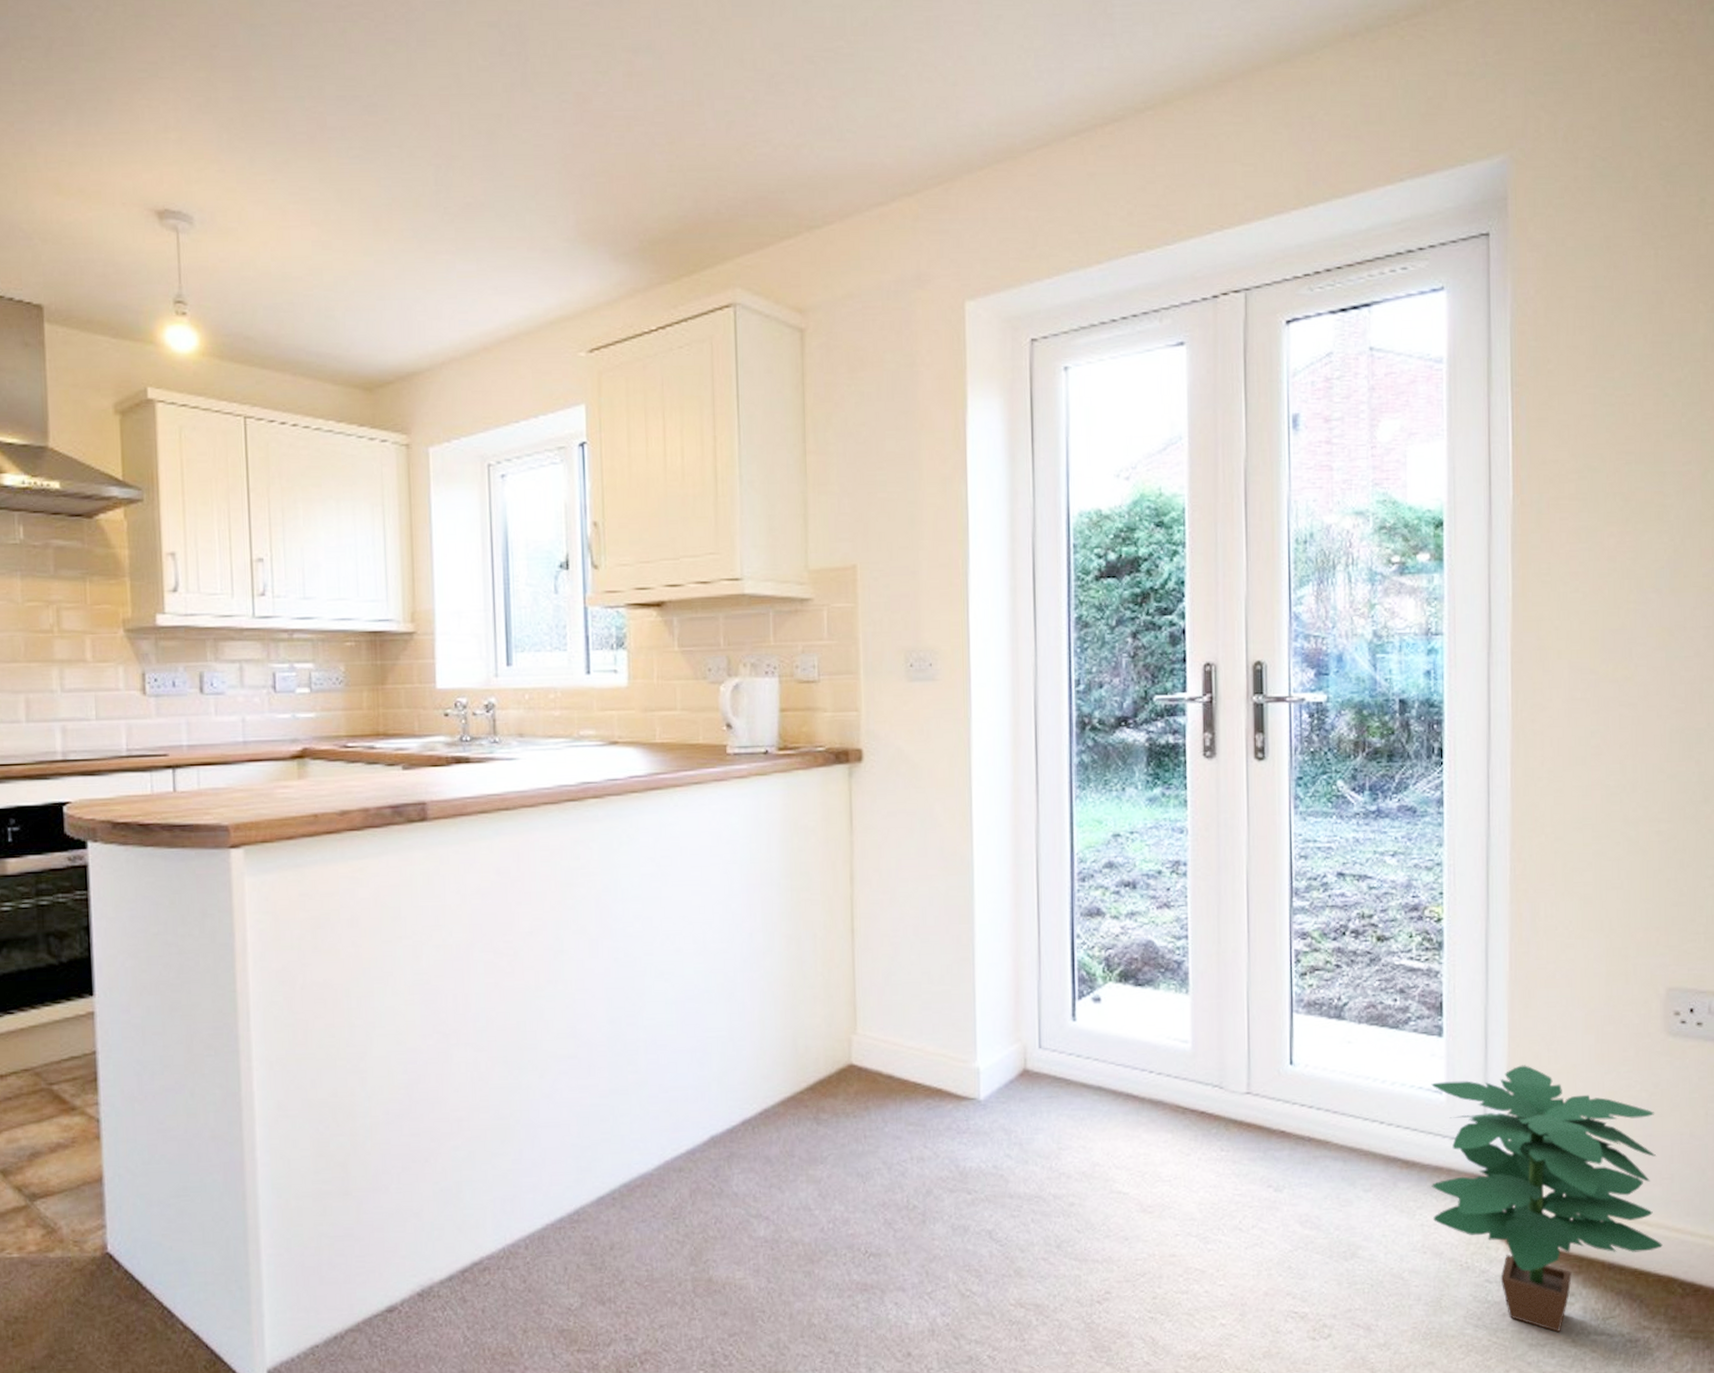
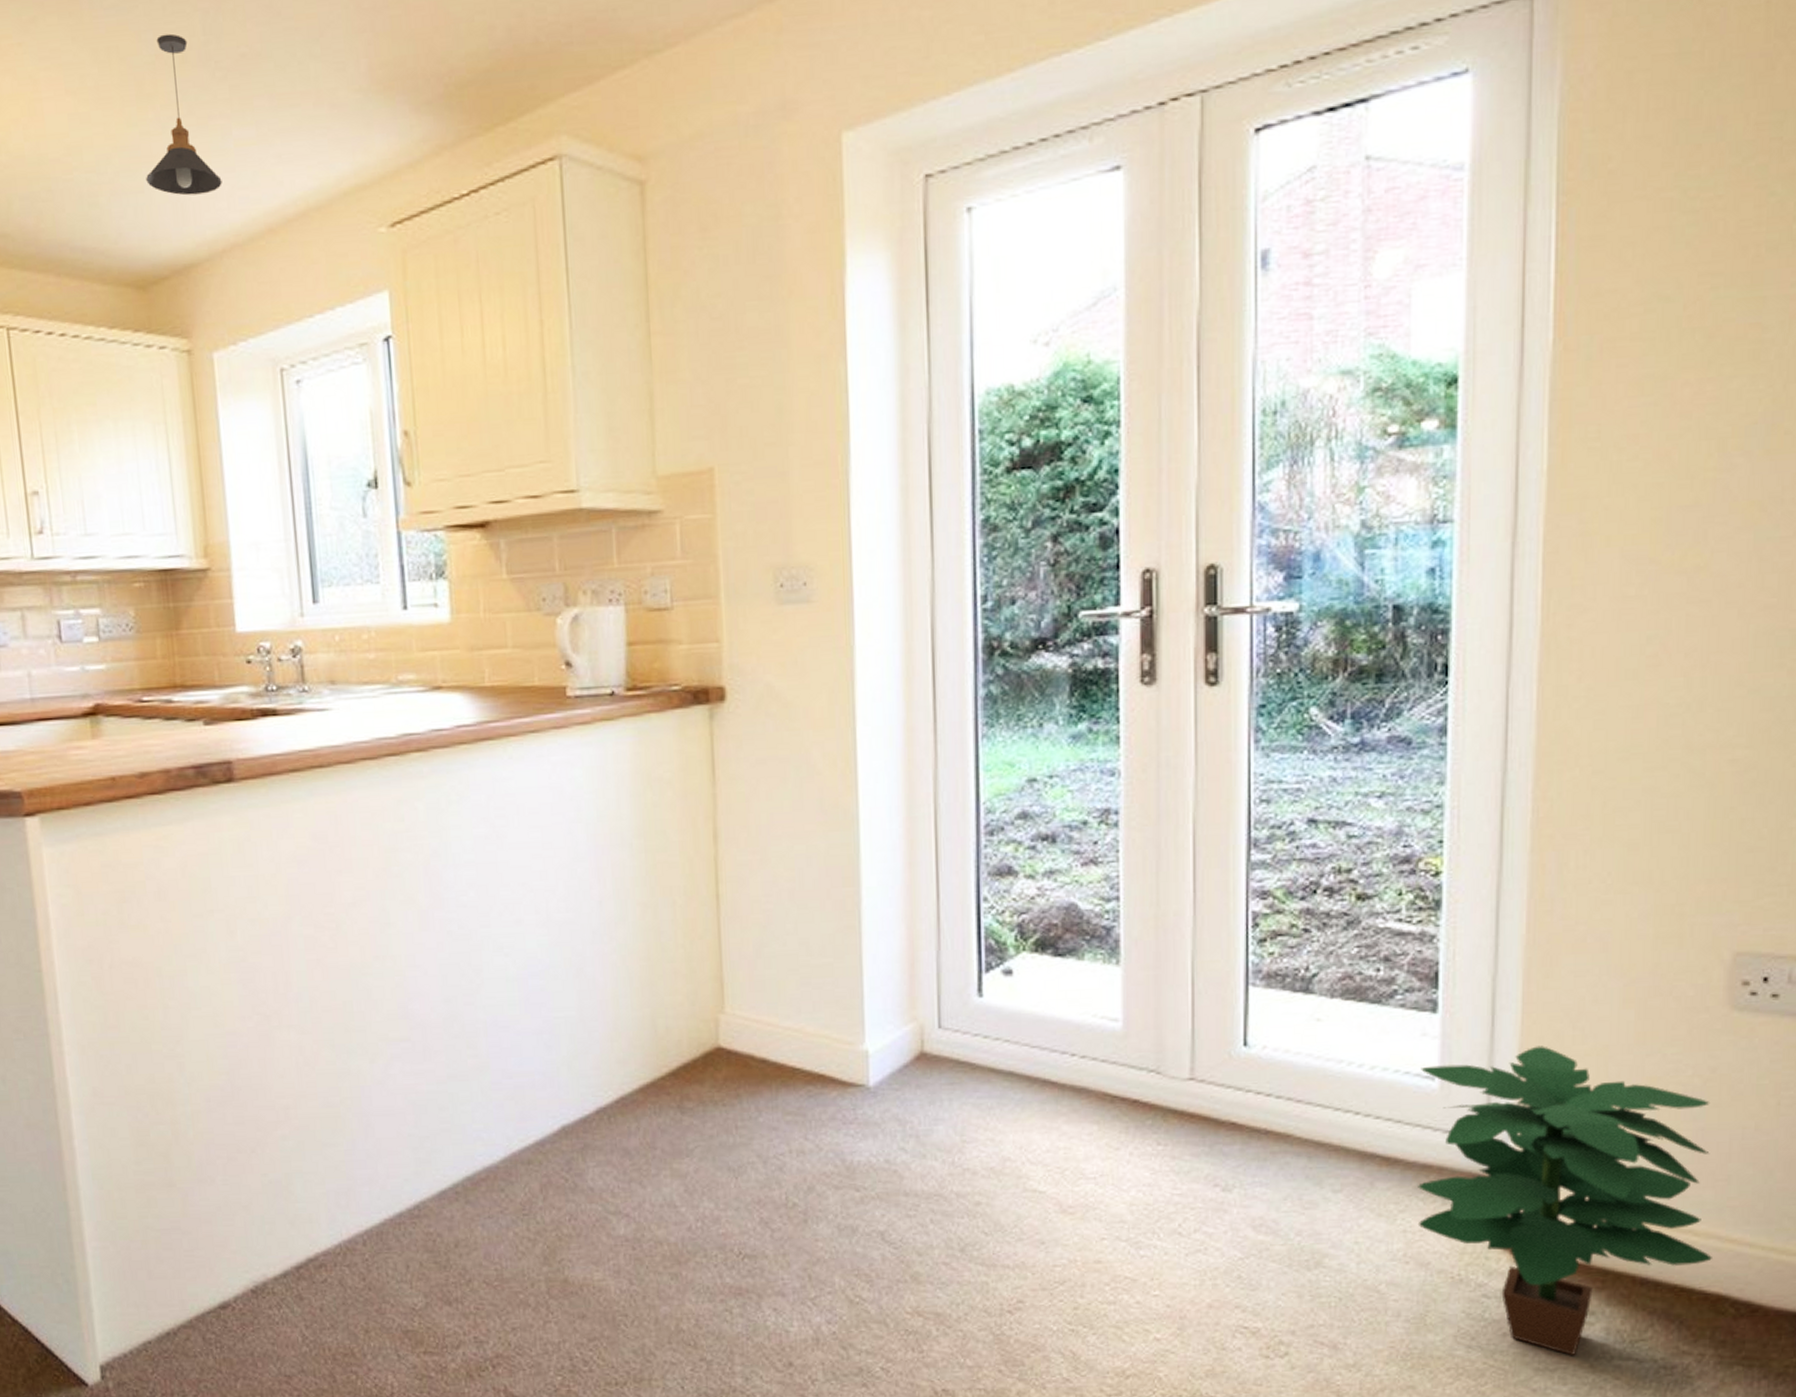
pendant light: none [378,182,445,315] -> present [146,33,222,196]

